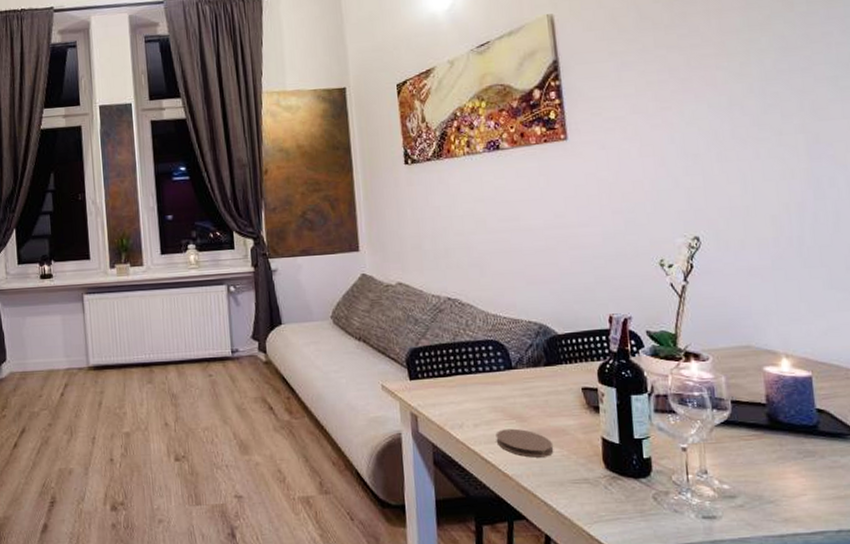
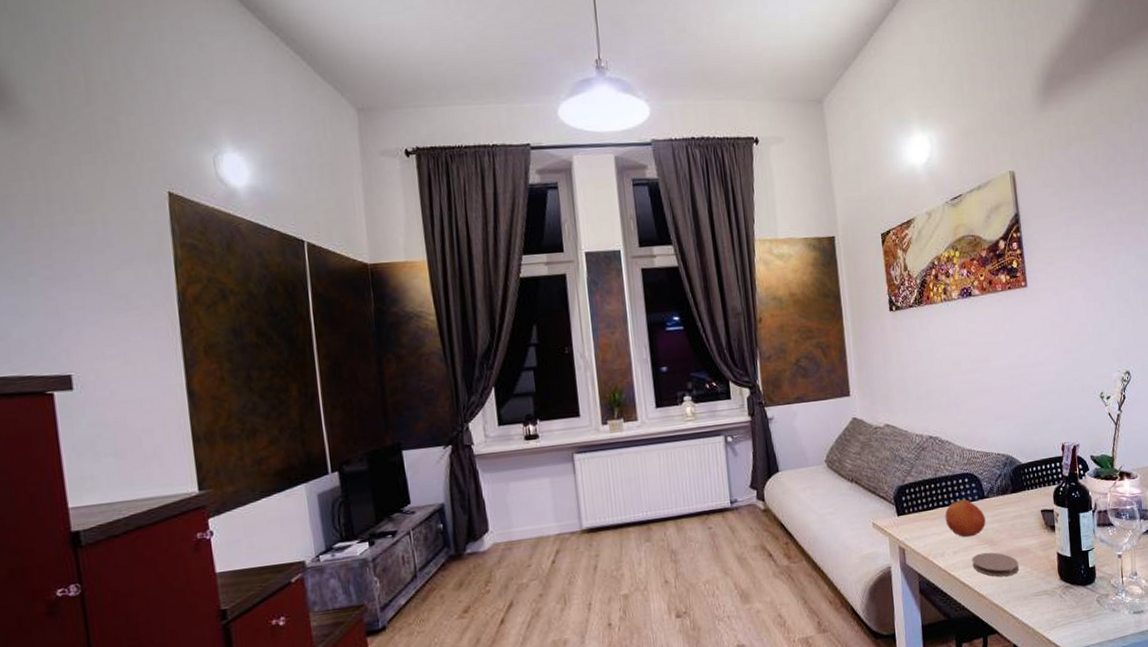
fruit: none [464,368,514,410] -> present [945,499,986,538]

